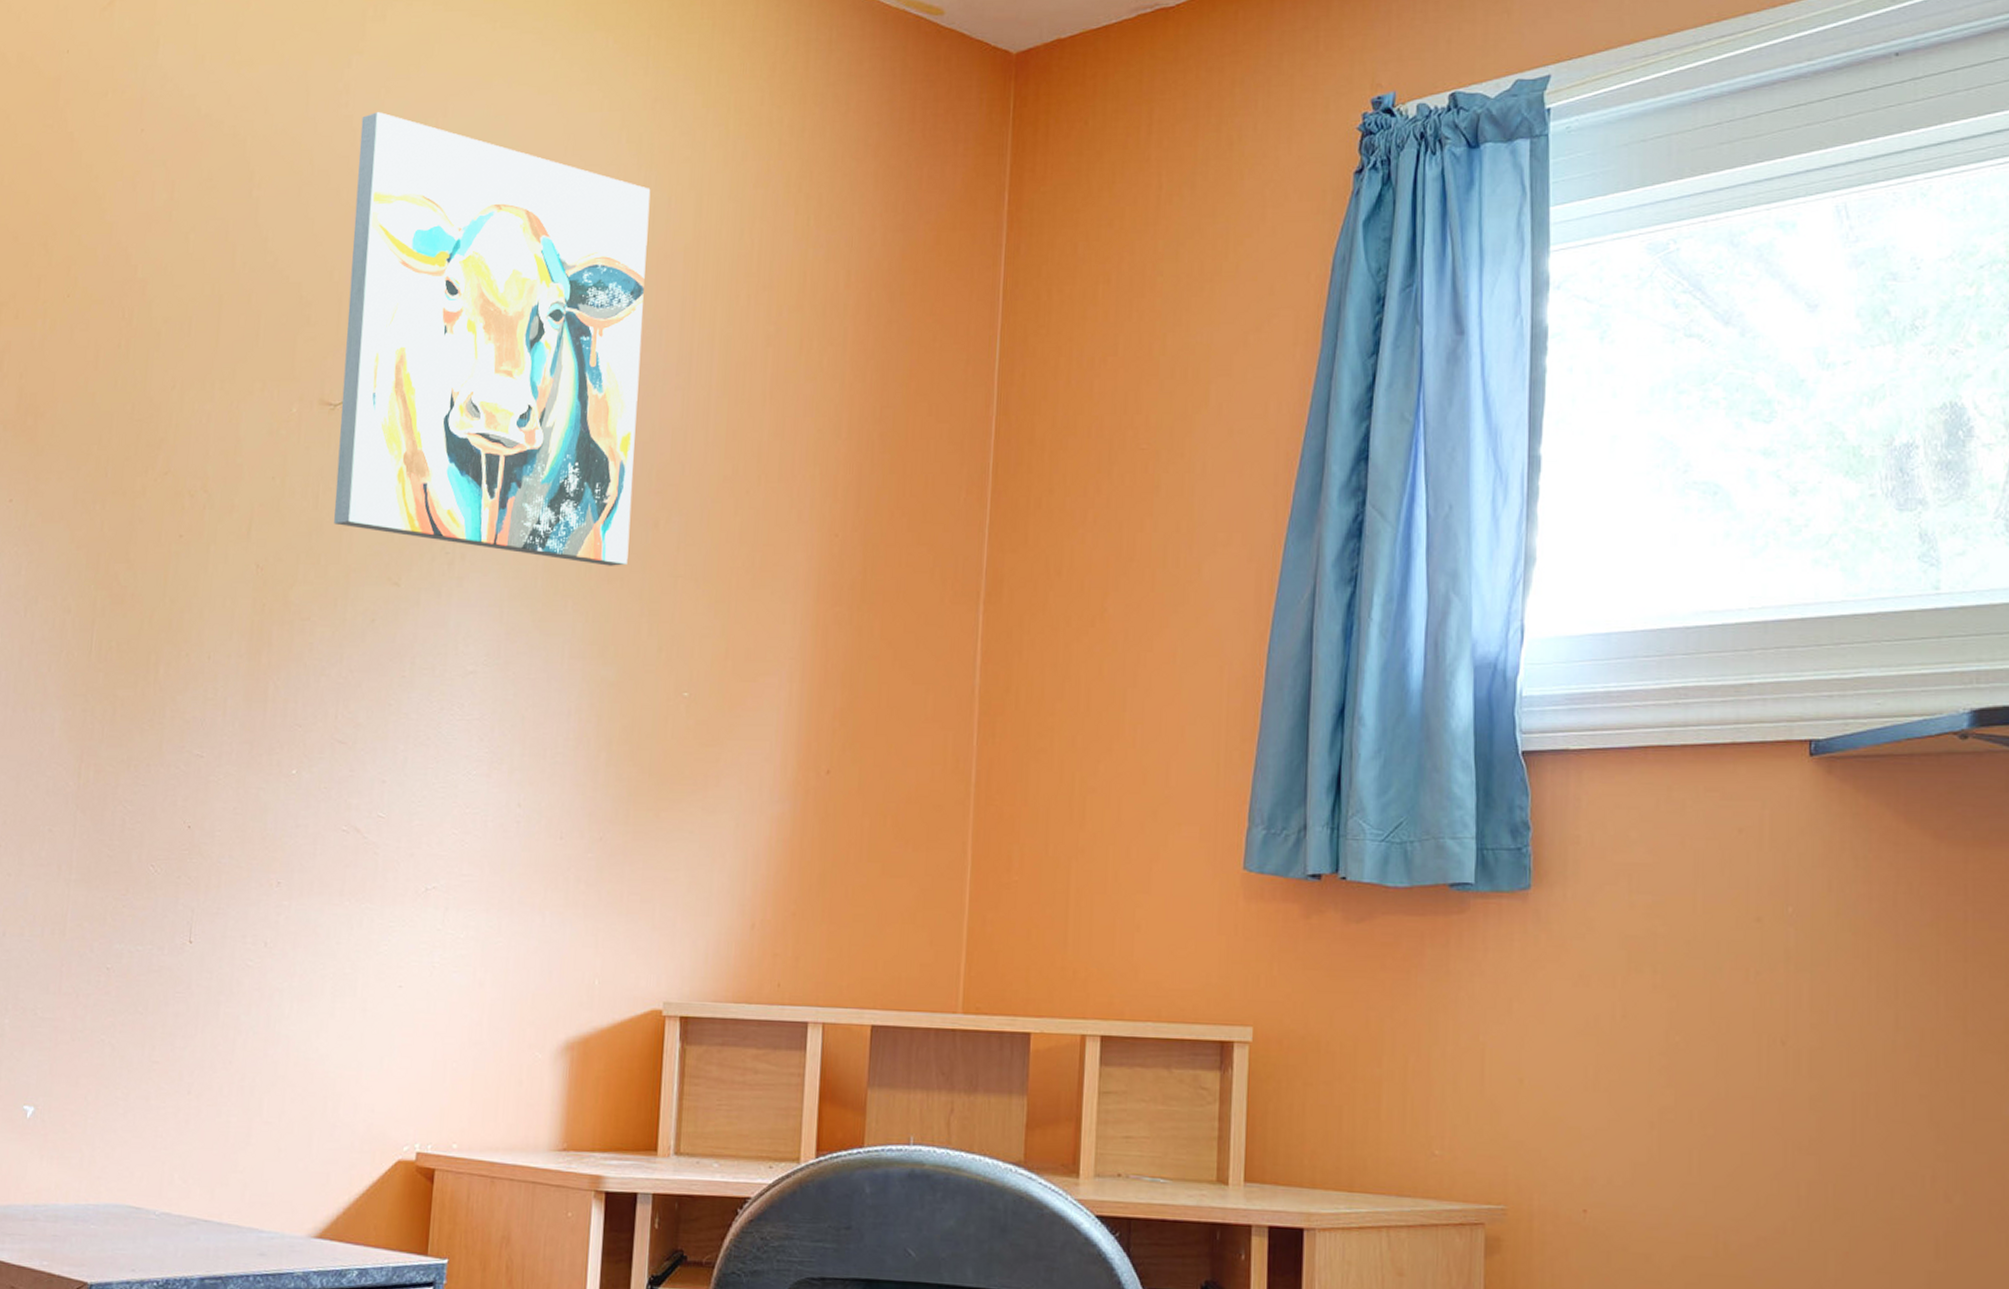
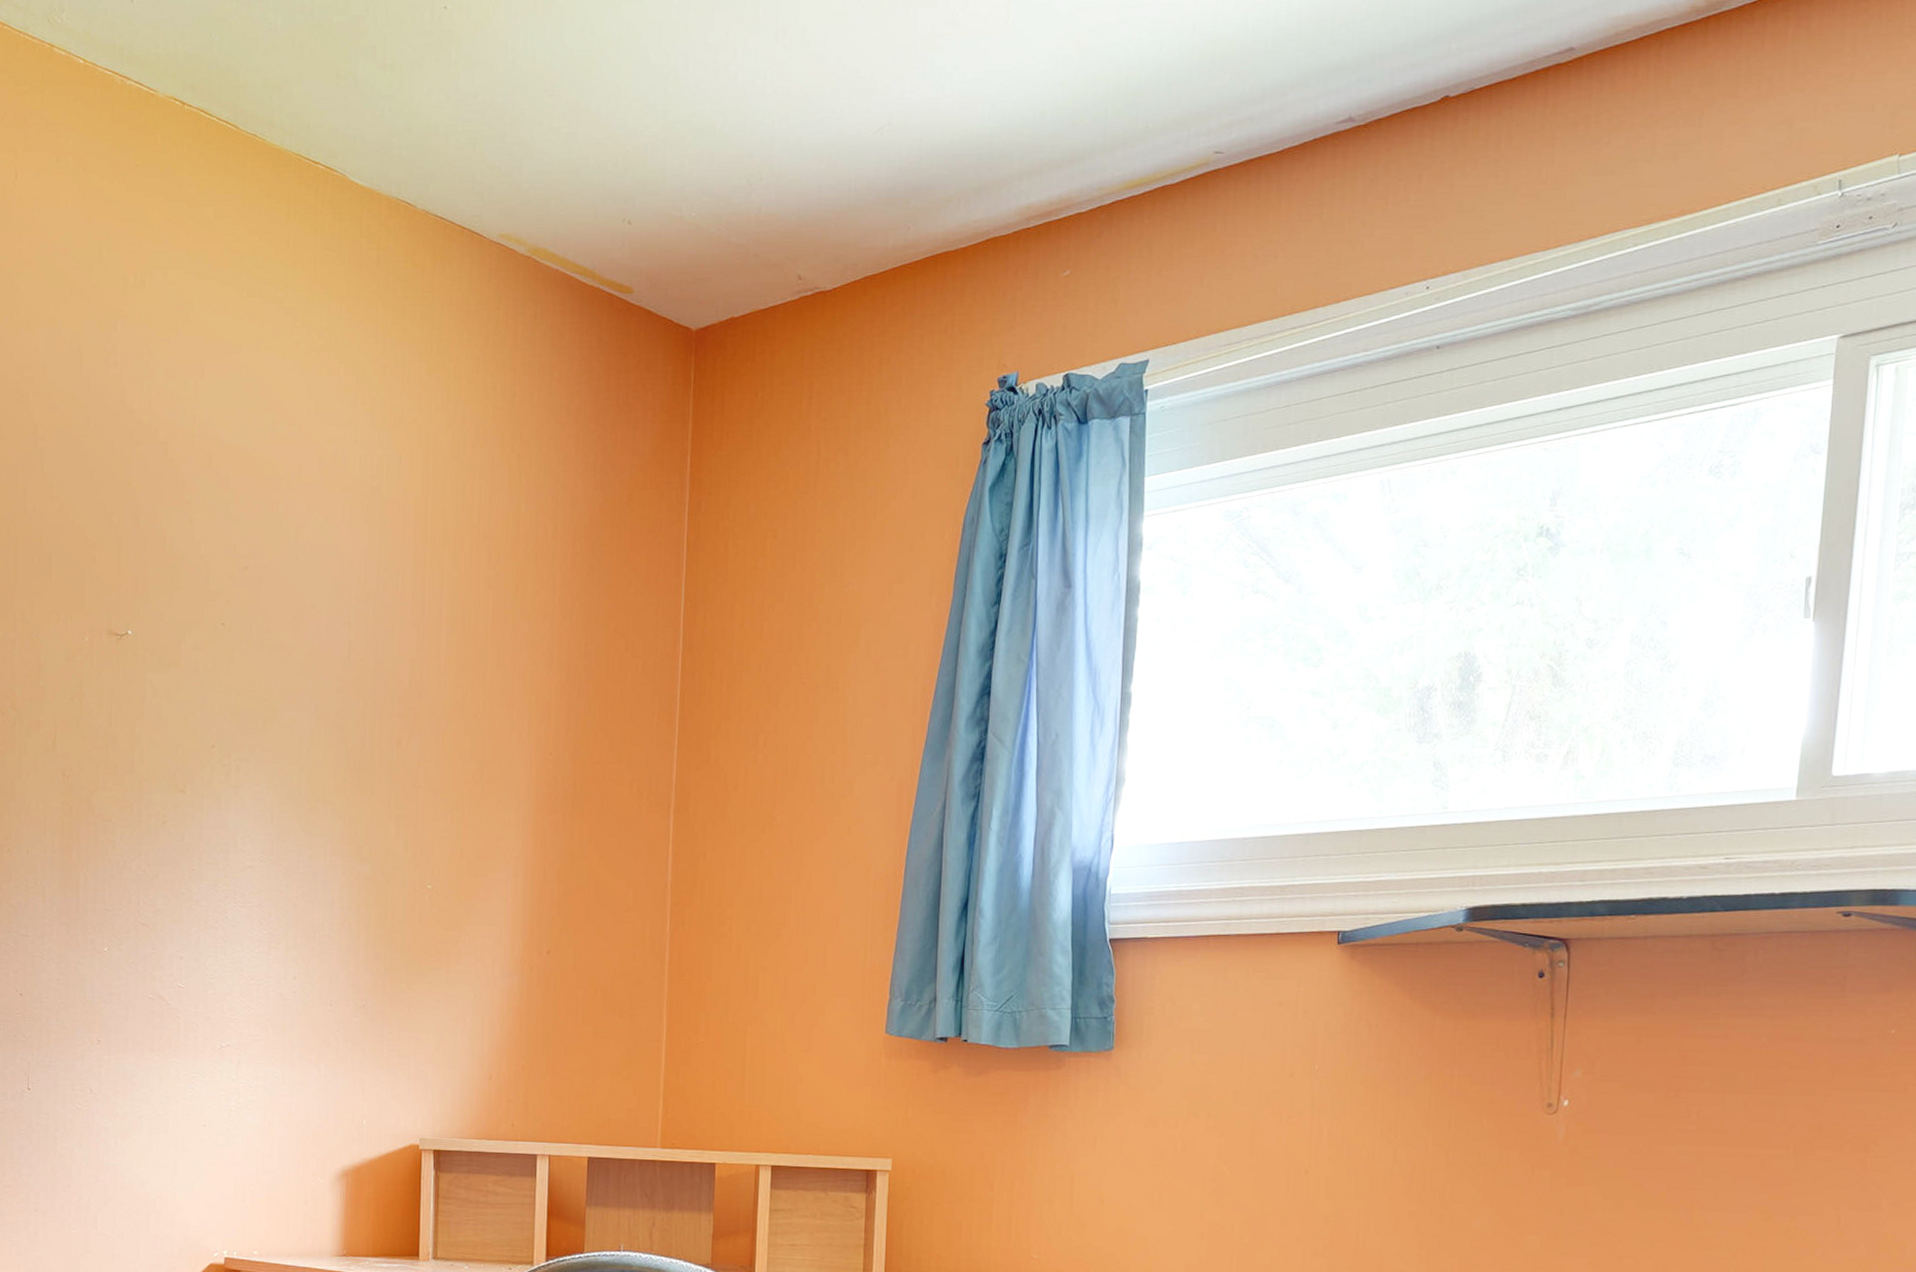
wall art: present [334,112,651,566] -> none [126,372,384,778]

